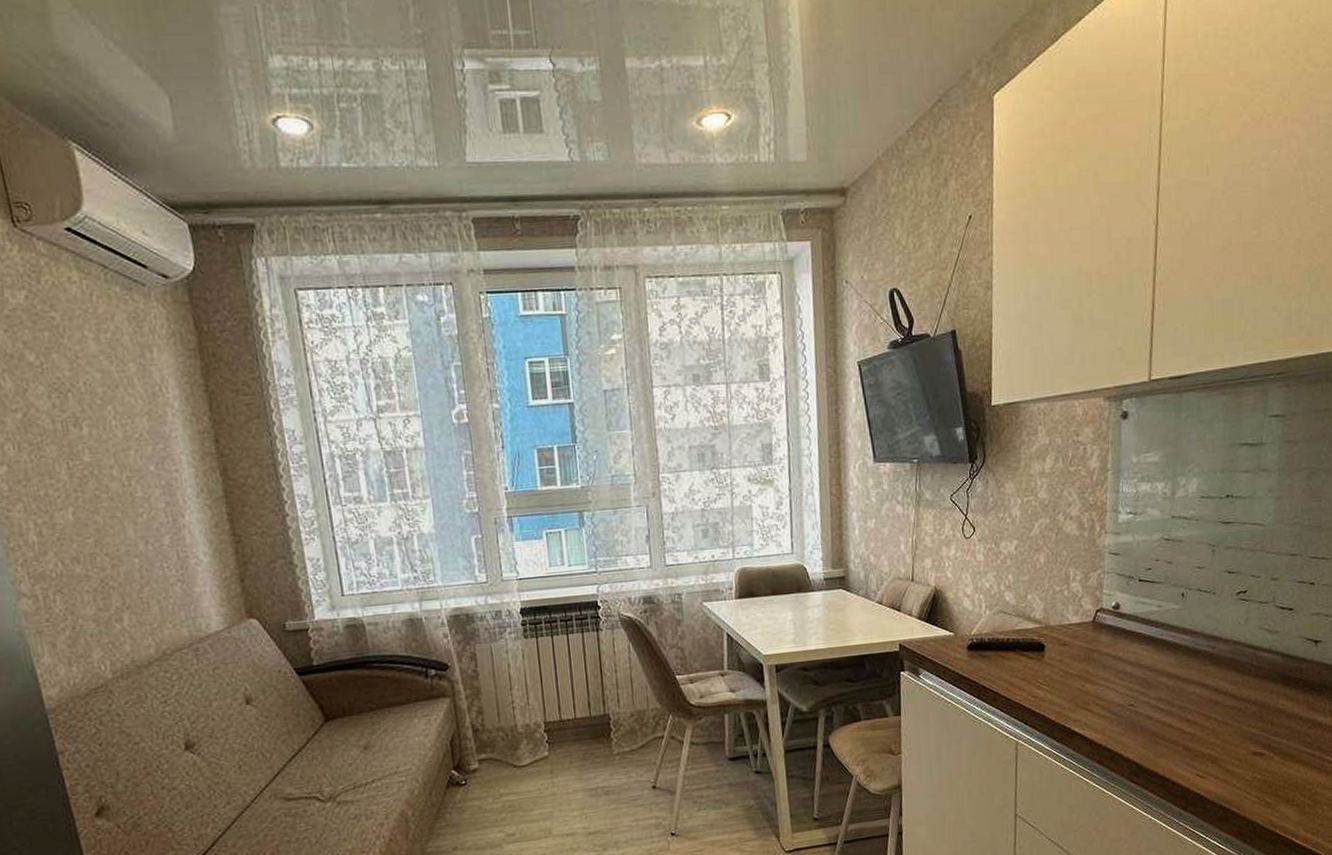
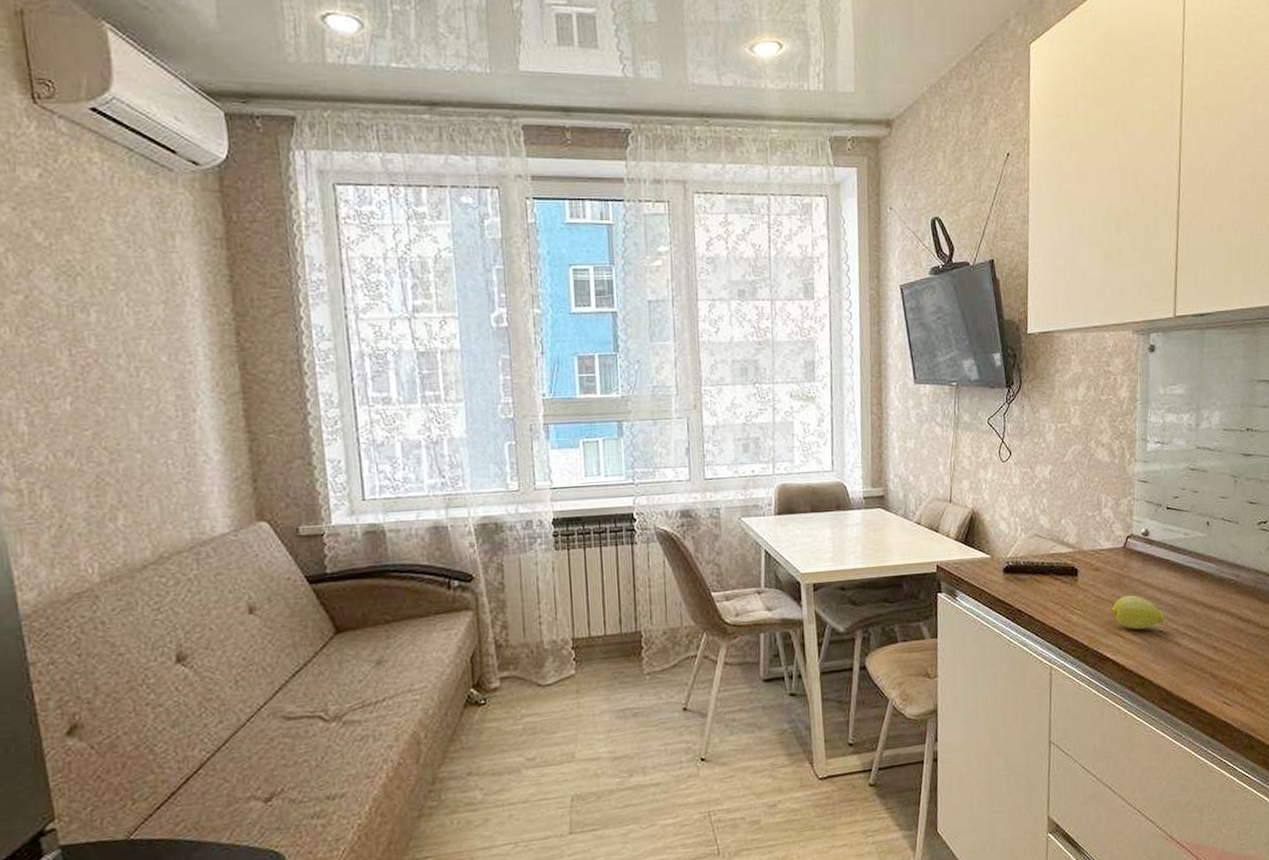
fruit: none [1079,669,1136,704] -> present [1110,595,1165,630]

